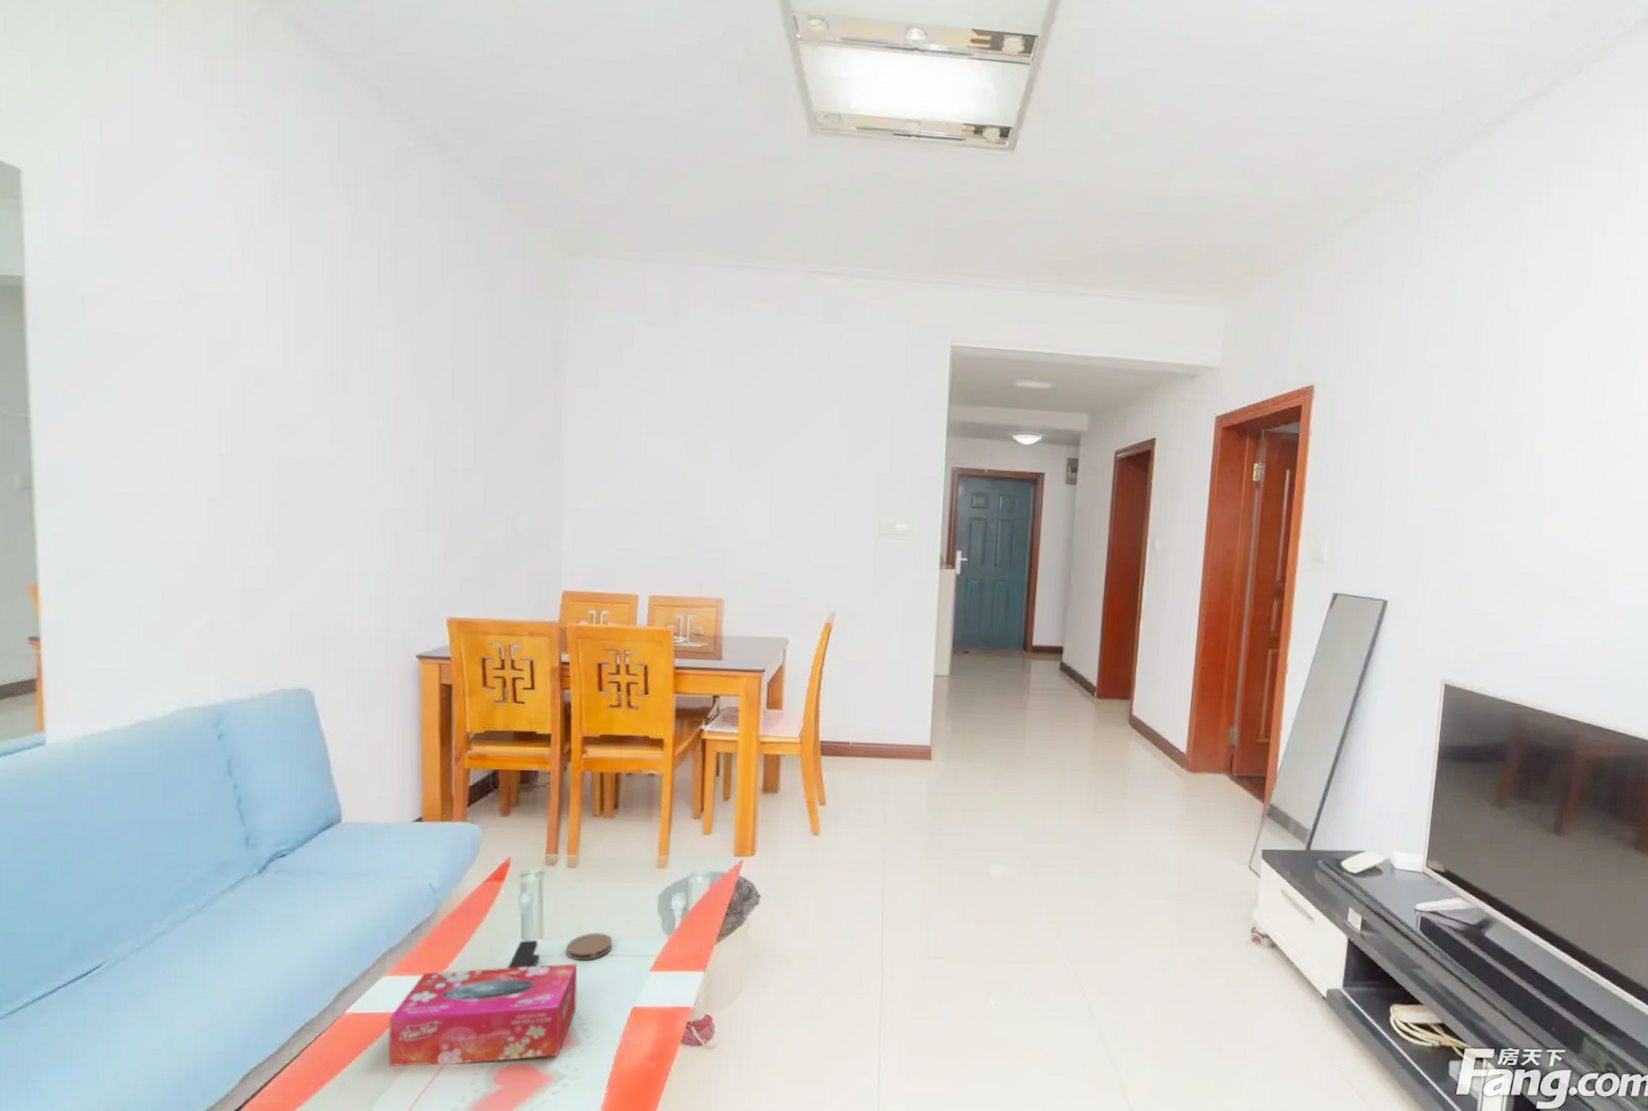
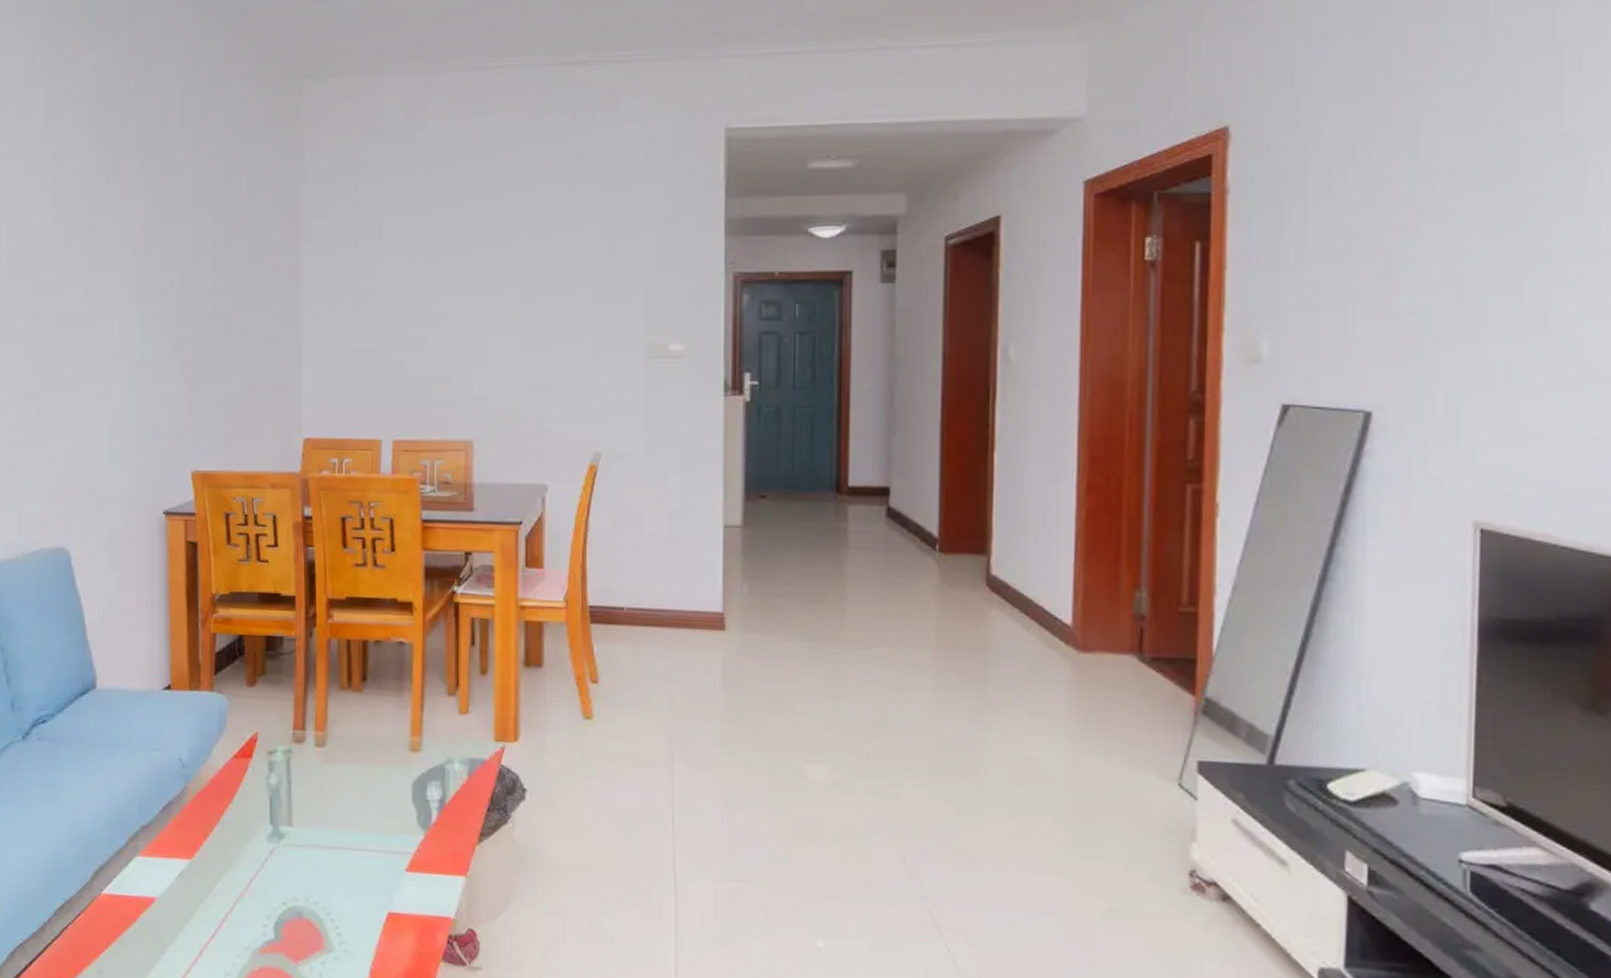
tissue box: present [388,963,578,1066] -> none [142,854,329,963]
stapler: present [507,940,540,969] -> none [257,826,289,858]
coaster: present [566,933,612,961] -> none [316,822,364,854]

